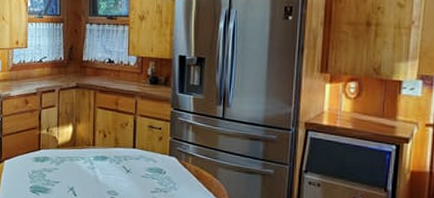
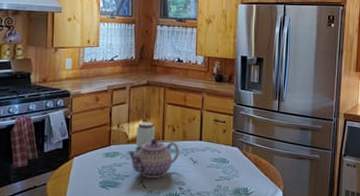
teapot: none [57,144,111,186] -> present [127,138,179,178]
peanut butter: none [66,126,85,154] -> present [136,122,155,149]

